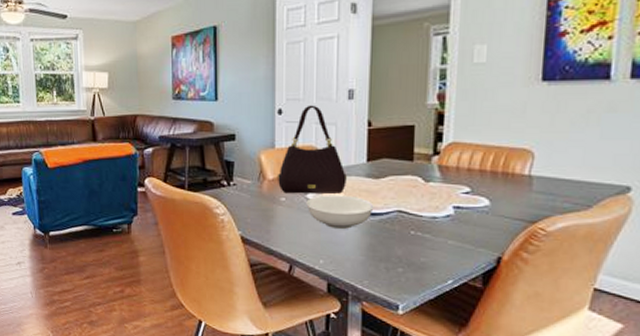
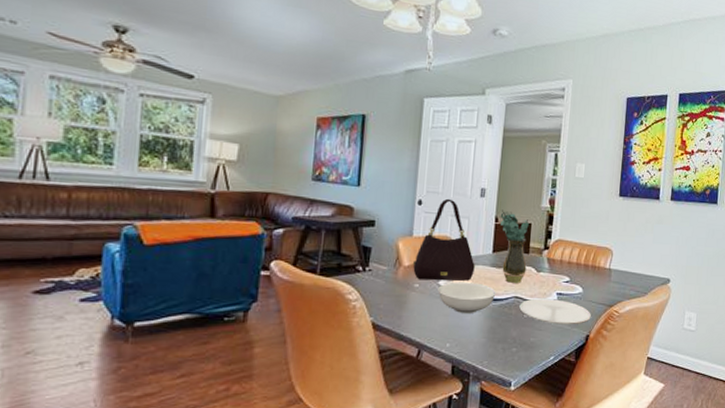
vase: none [374,112,412,195] -> present [500,209,529,283]
plate: none [404,212,504,245] -> present [519,298,591,325]

